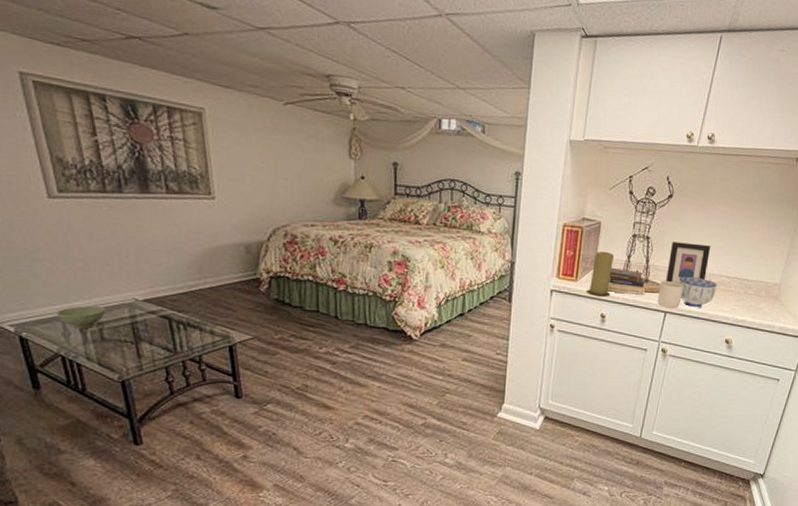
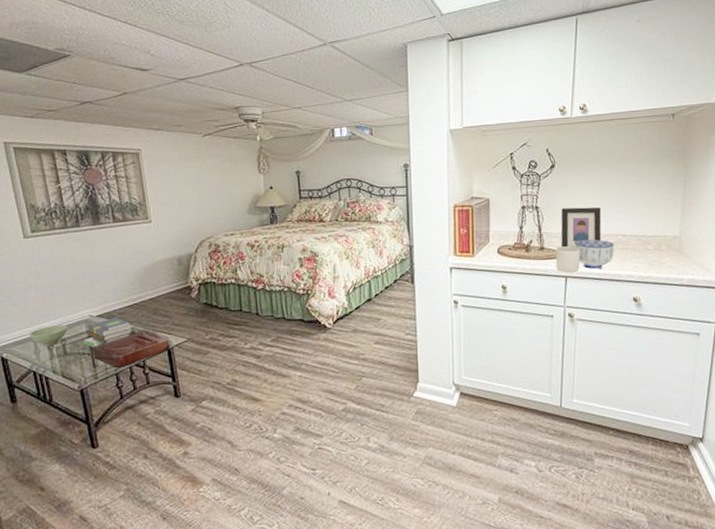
books: none [125,304,187,336] -> present [83,317,133,348]
decorative tray: none [138,323,232,360] -> present [93,331,170,367]
candle: present [586,251,614,298] -> none [484,225,509,270]
books: present [607,267,646,295] -> none [504,239,543,264]

